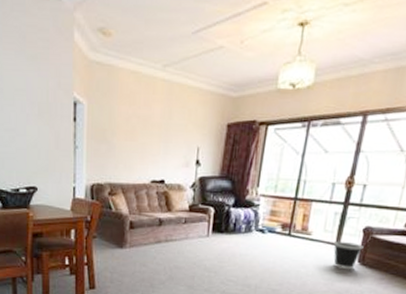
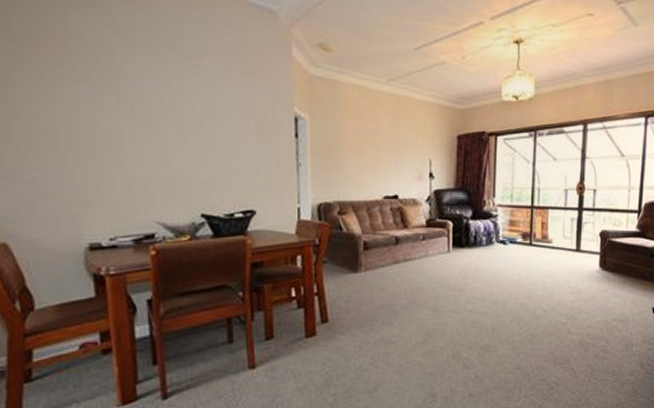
wastebasket: present [333,241,364,270] -> none [574,246,603,276]

